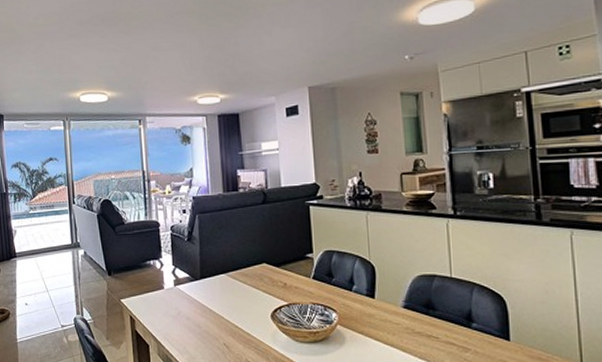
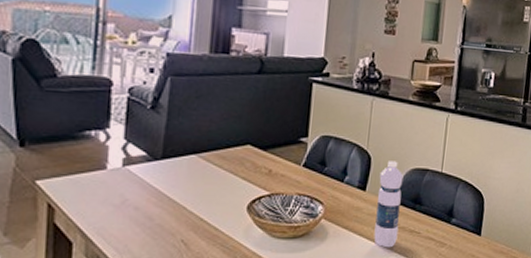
water bottle: none [386,269,415,353] -> present [374,161,404,248]

